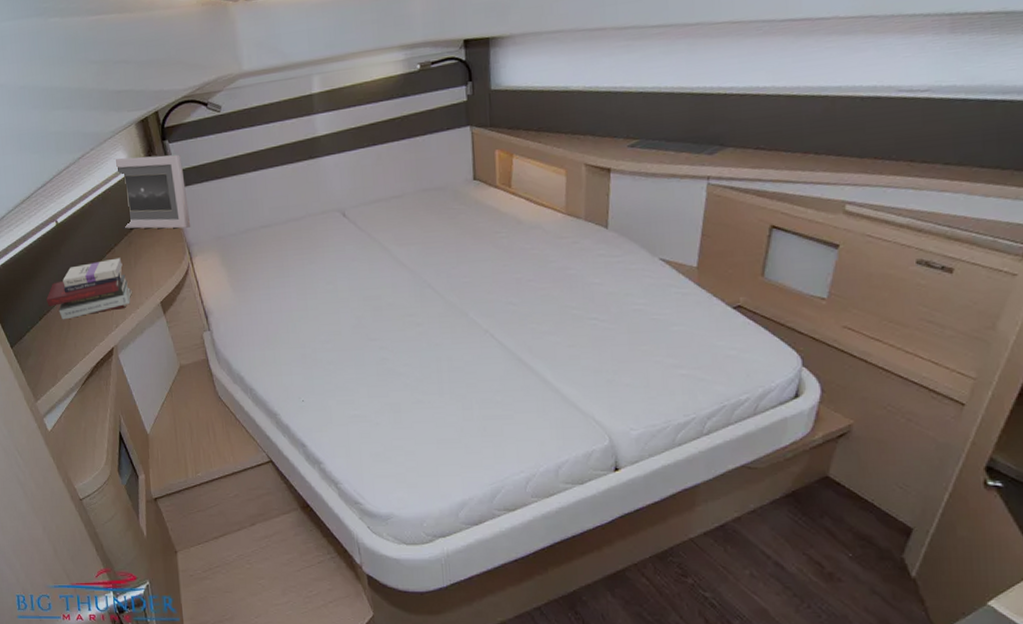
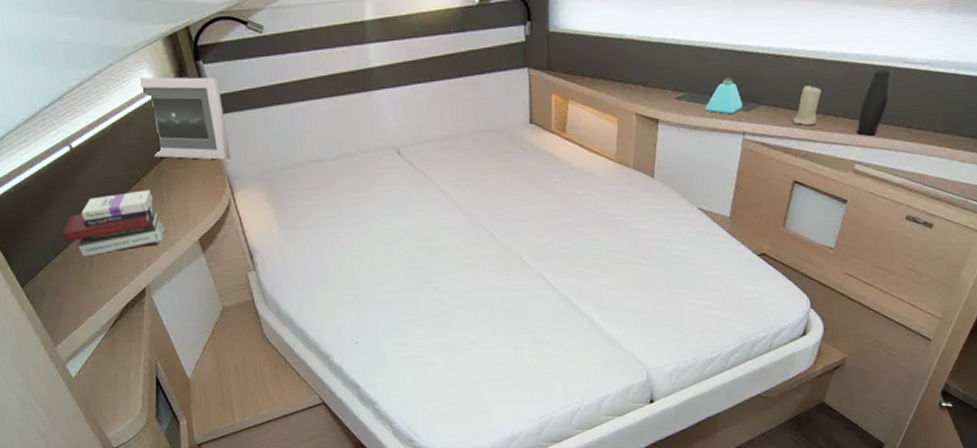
perfume bottle: none [661,120,706,159] -> present [704,77,743,115]
candle: none [764,122,798,167] -> present [792,84,822,126]
vase: none [844,99,885,173] -> present [857,68,893,136]

